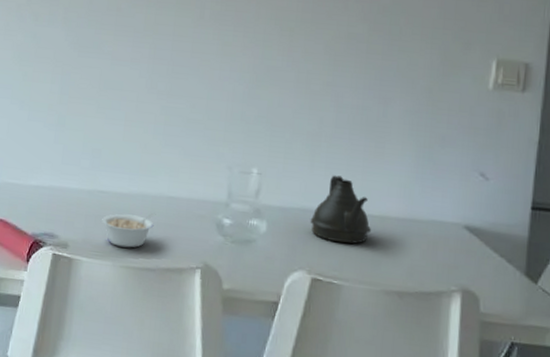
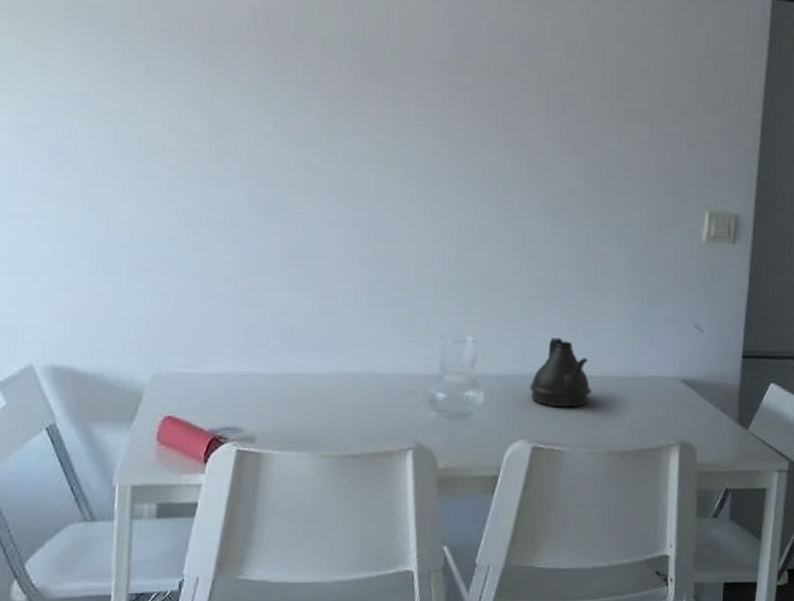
legume: present [102,212,156,248] -> none [296,392,360,435]

